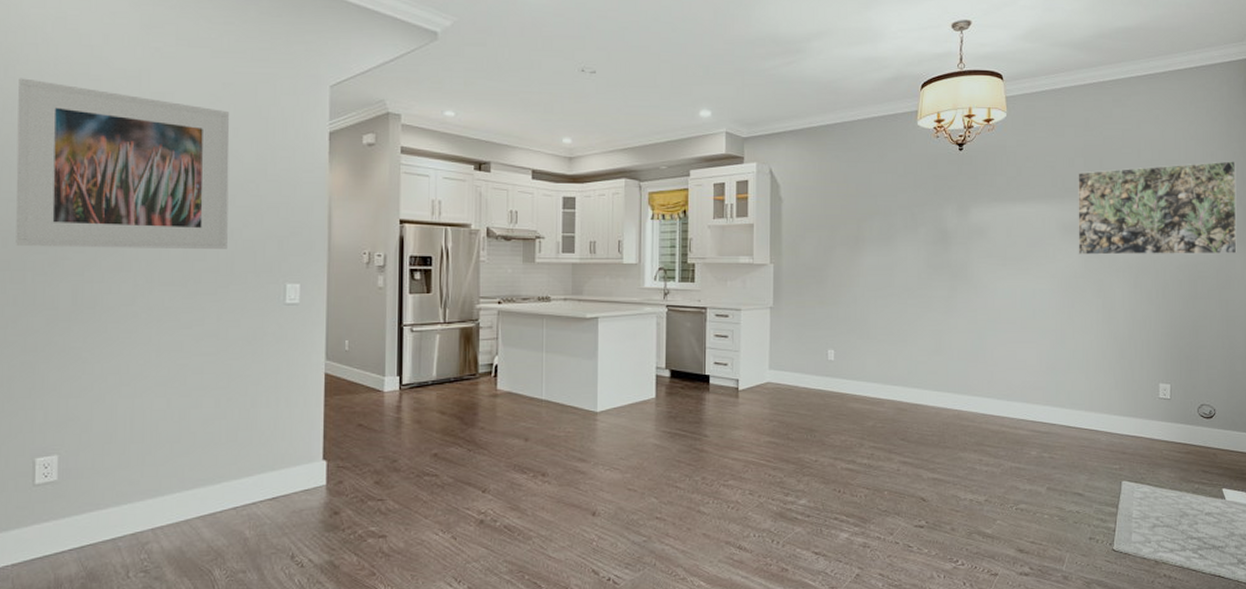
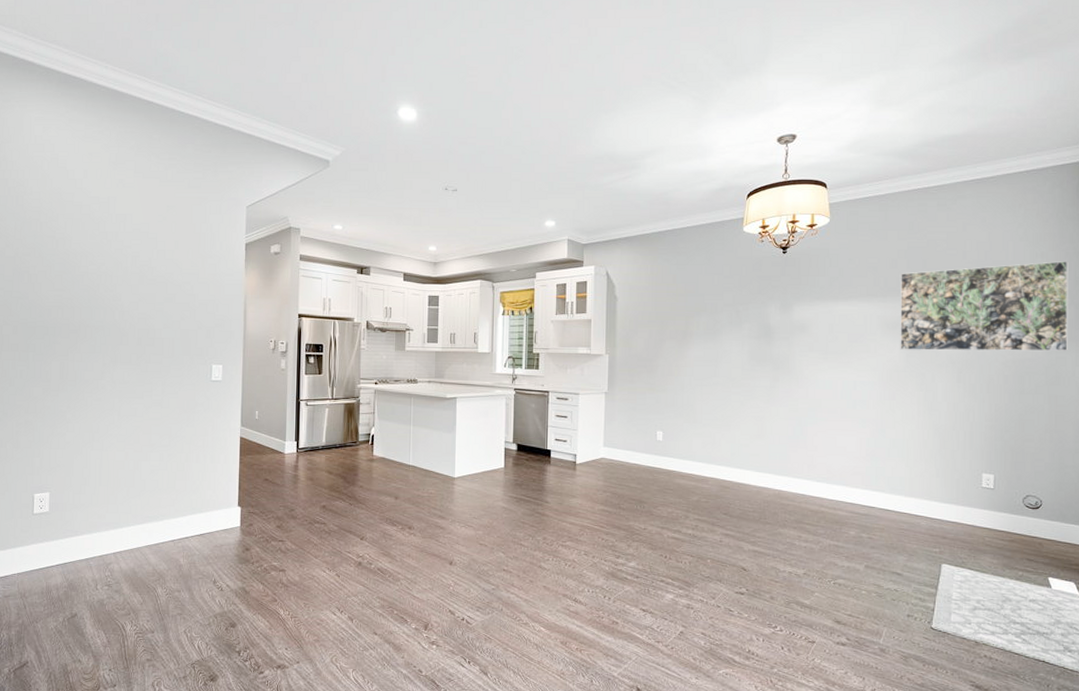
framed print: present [16,78,230,249] -> none [22,205,172,337]

